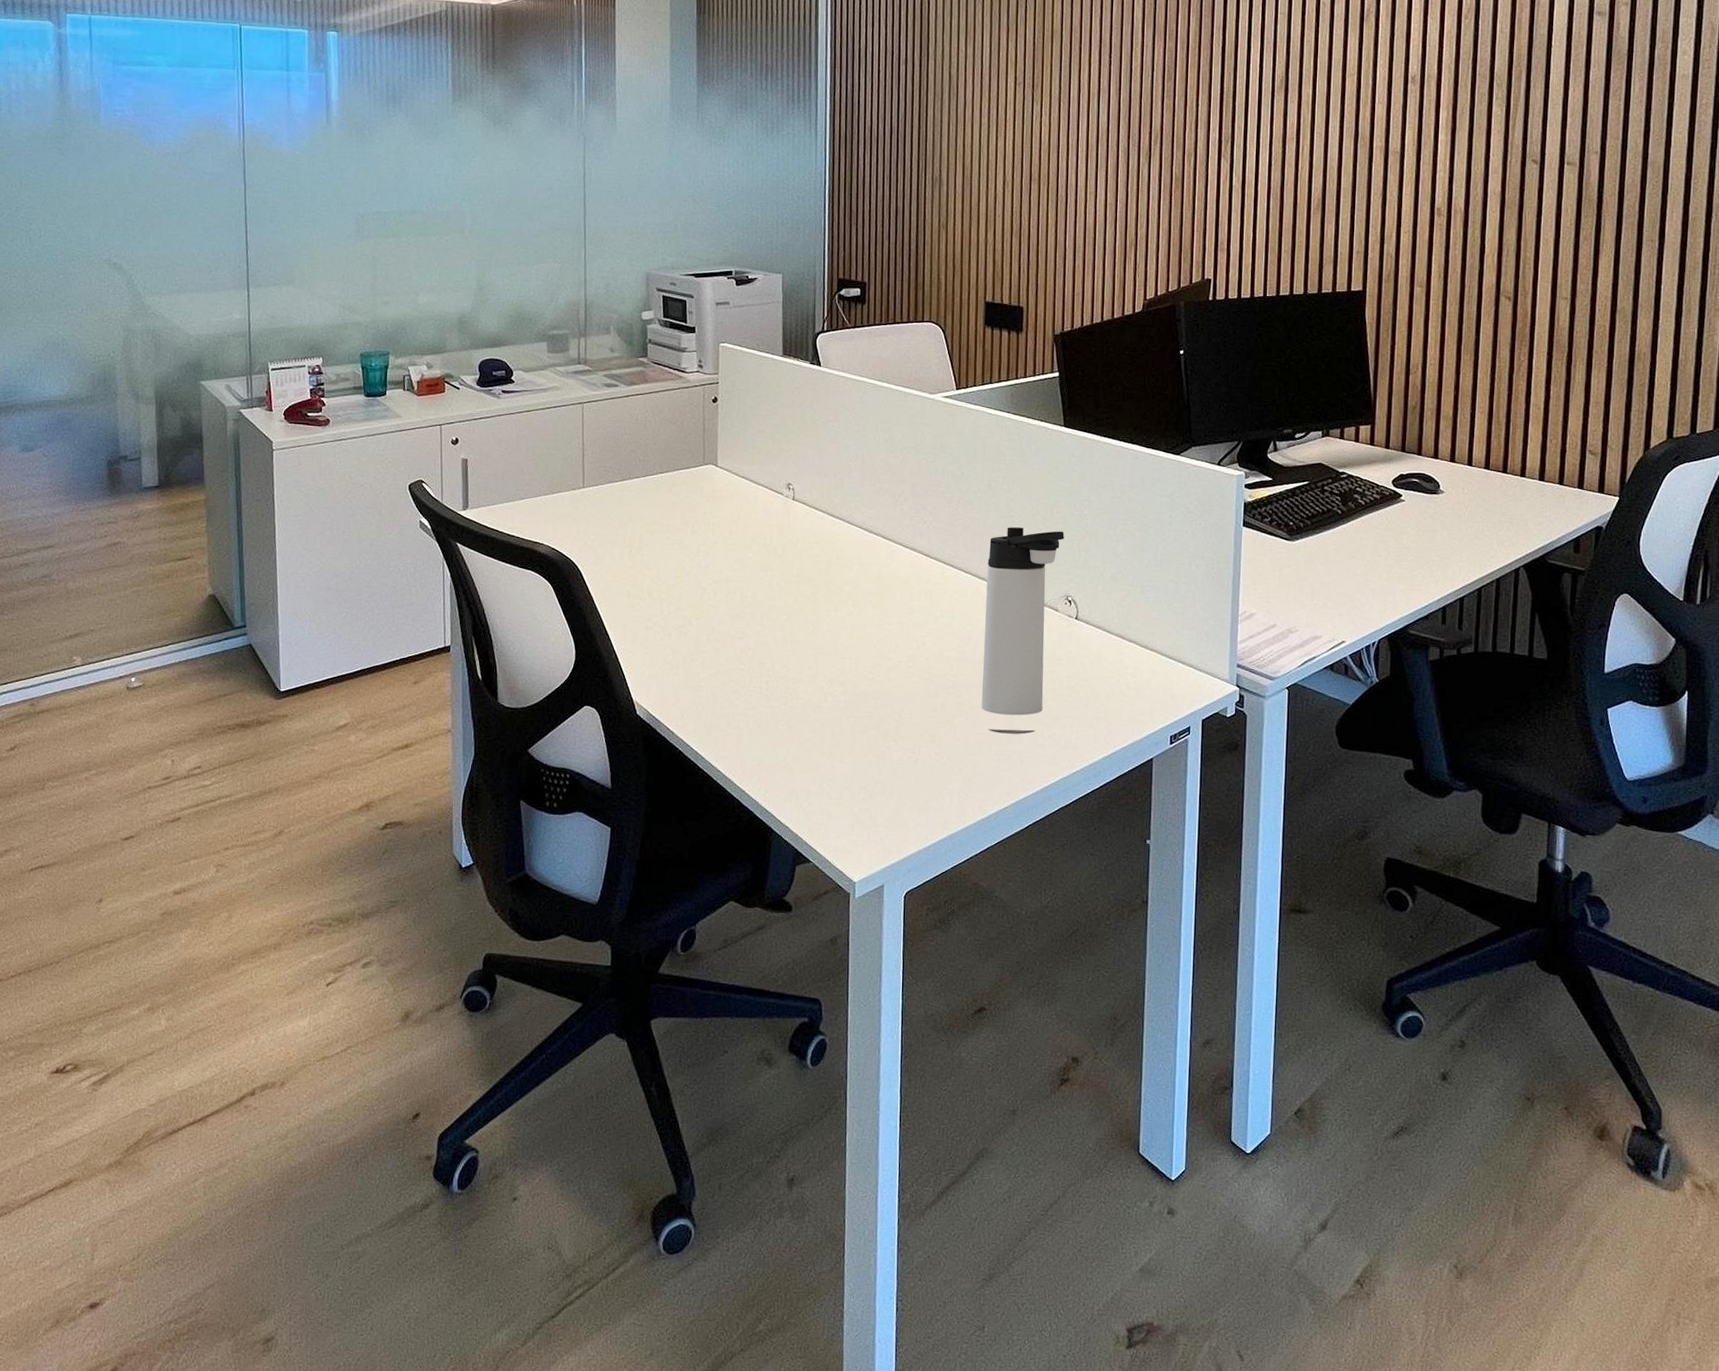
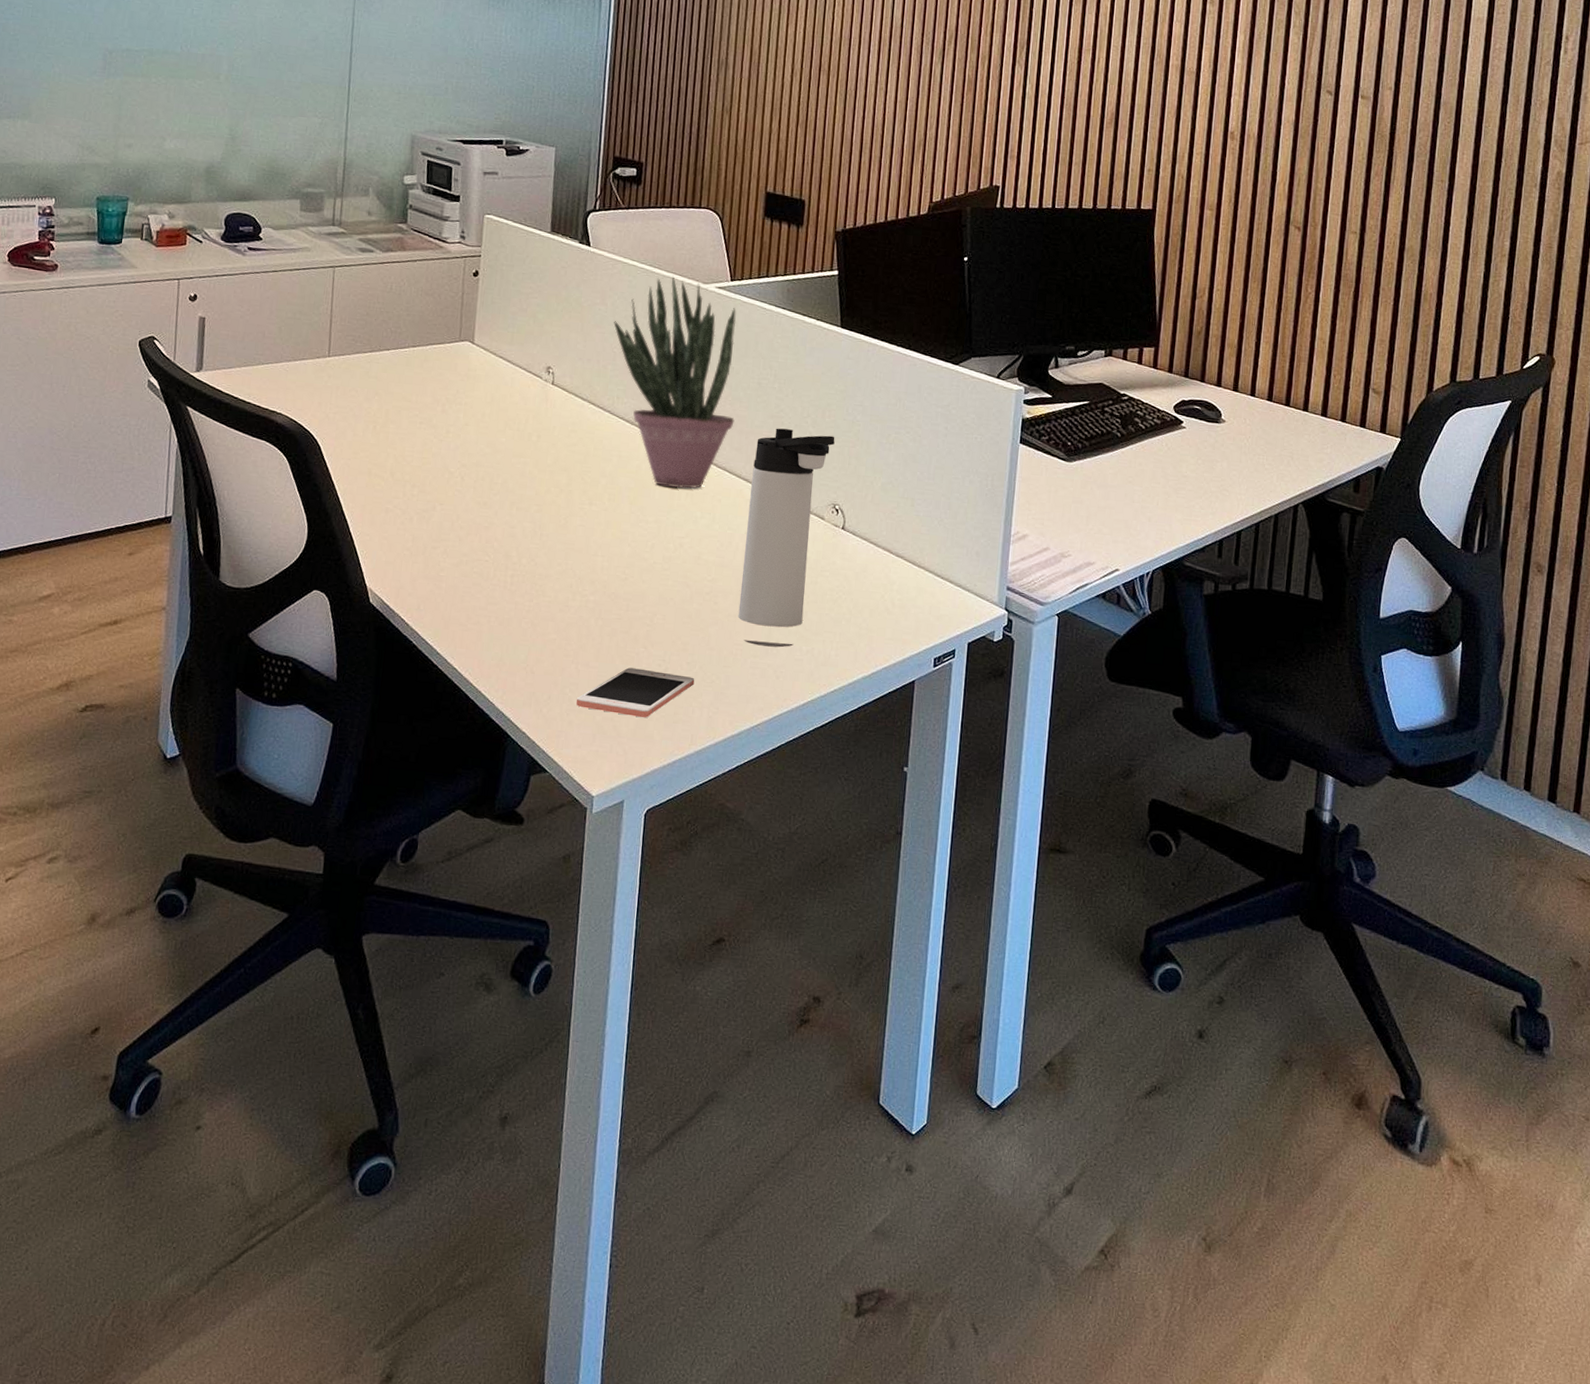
cell phone: none [833,761,944,807] -> present [576,667,695,718]
potted plant: none [847,388,967,590] -> present [614,275,736,489]

